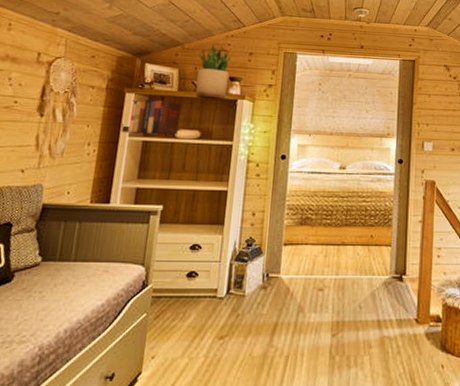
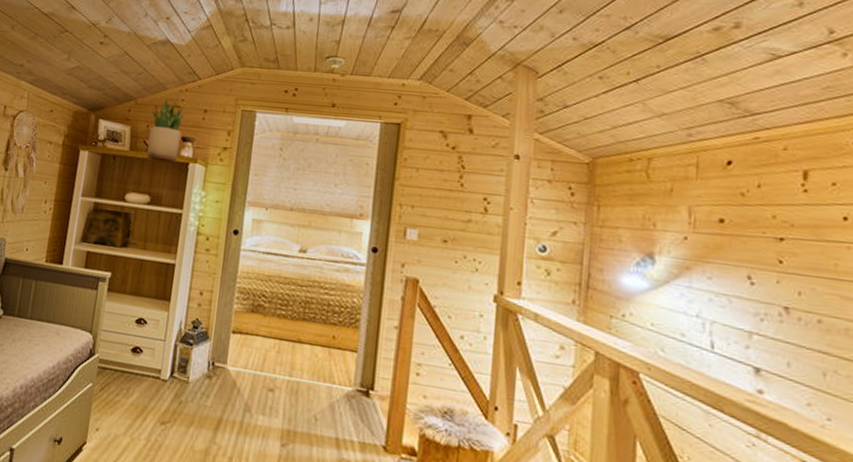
books: present [121,100,181,135] -> none [75,158,132,198]
decorative box: none [128,145,190,181] -> present [80,207,138,248]

